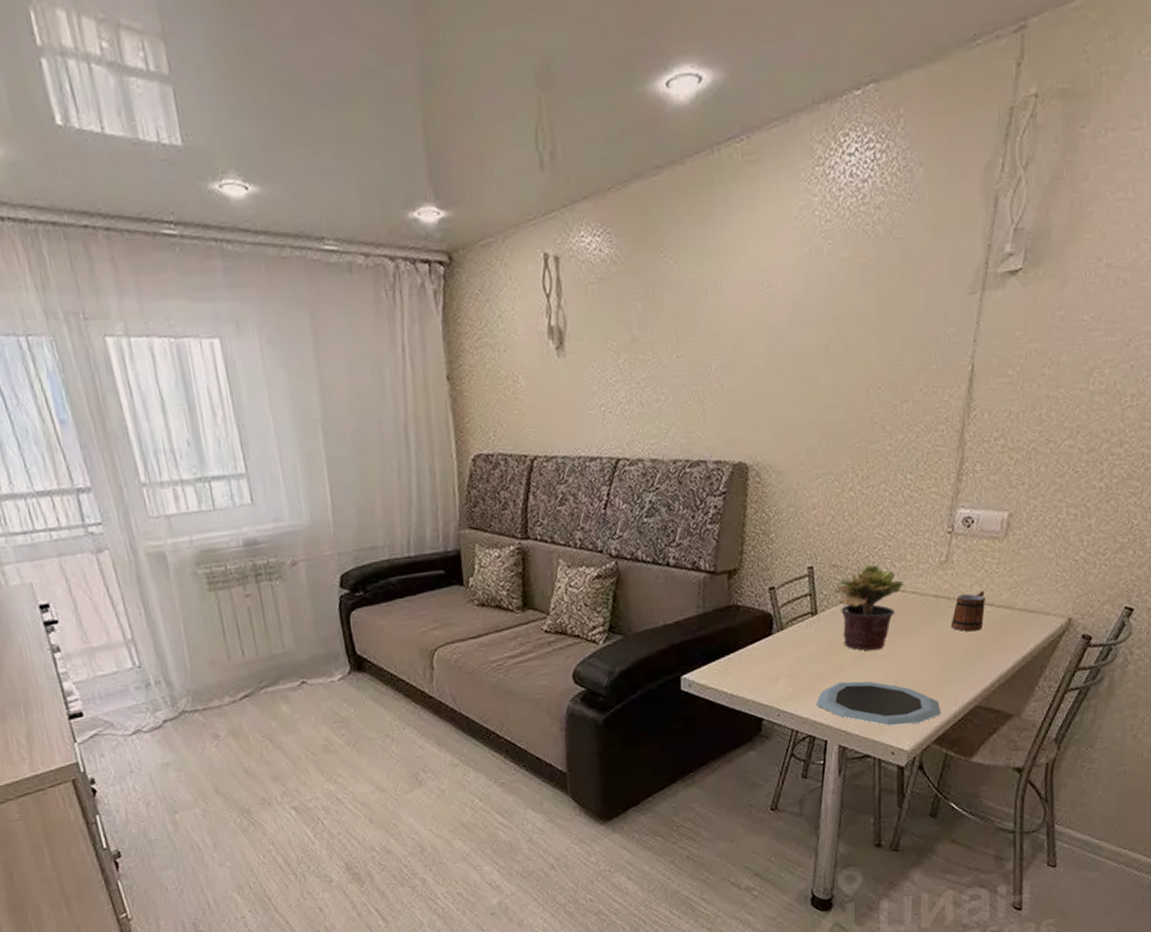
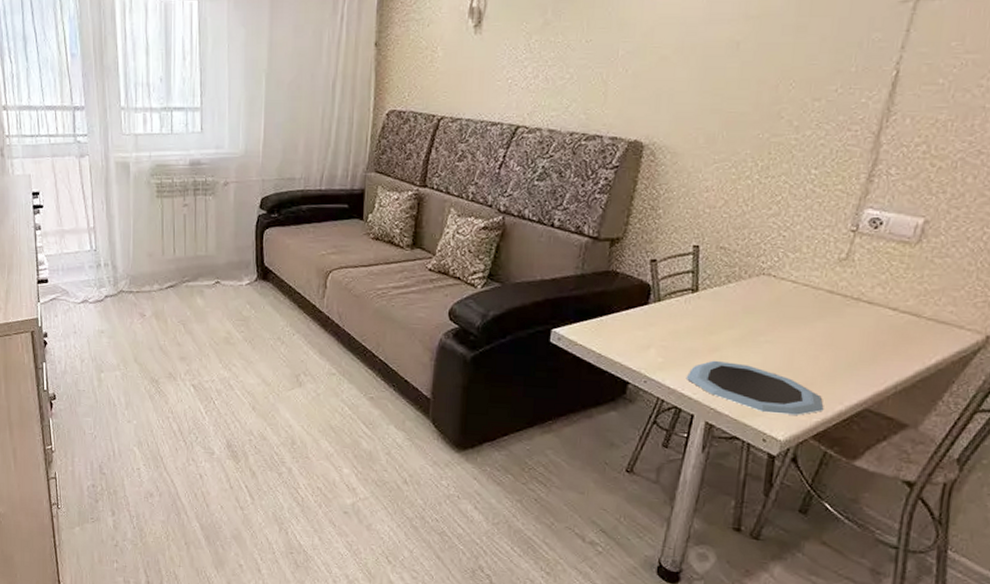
potted plant: present [835,564,904,651] -> none [719,250,796,336]
mug: present [950,590,985,632] -> none [844,293,888,333]

